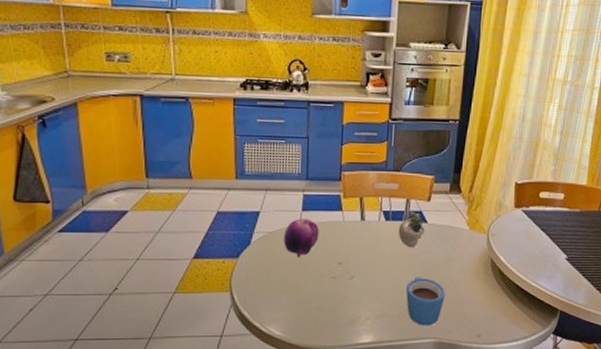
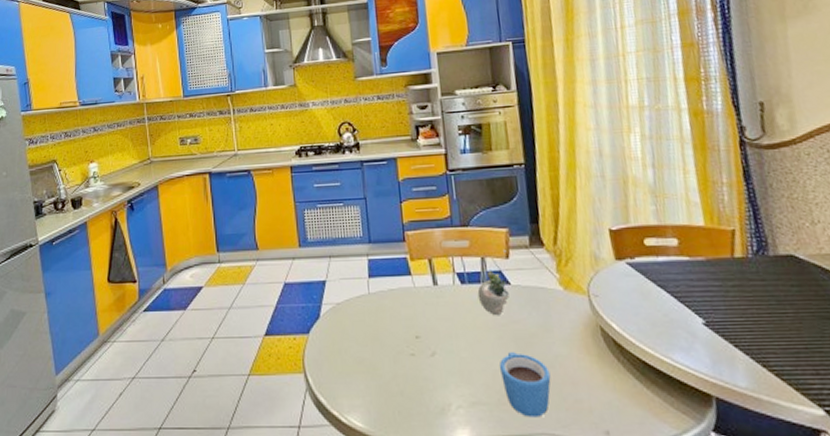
fruit: present [284,219,319,258] -> none [353,286,390,332]

